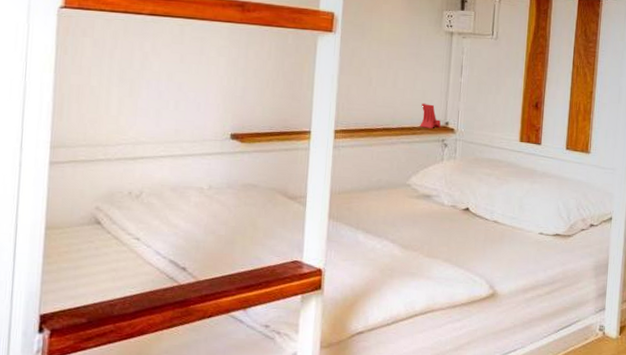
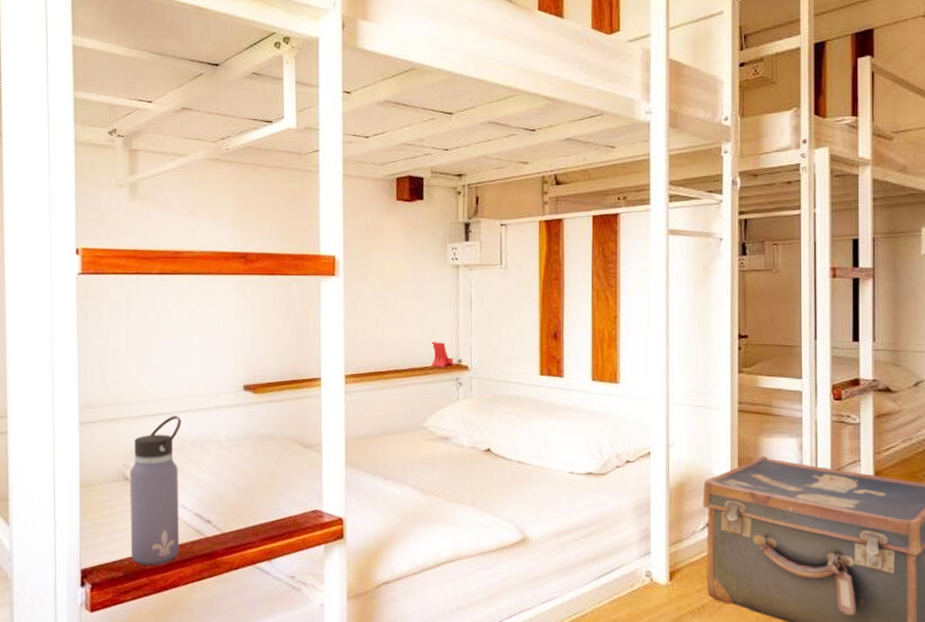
water bottle: none [97,160,162,312] -> present [130,416,181,565]

